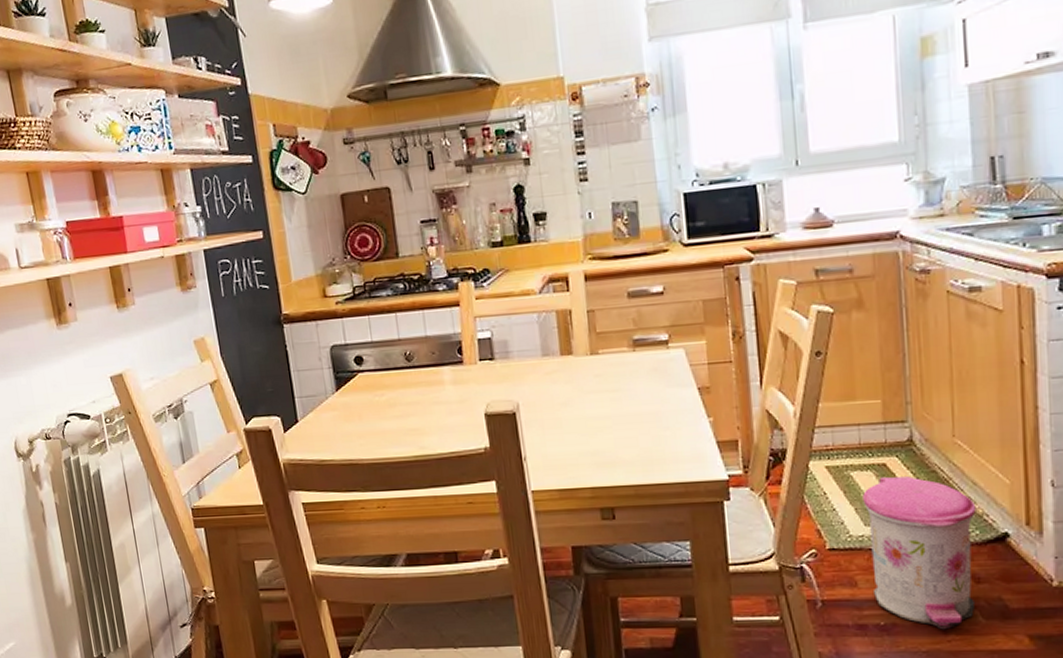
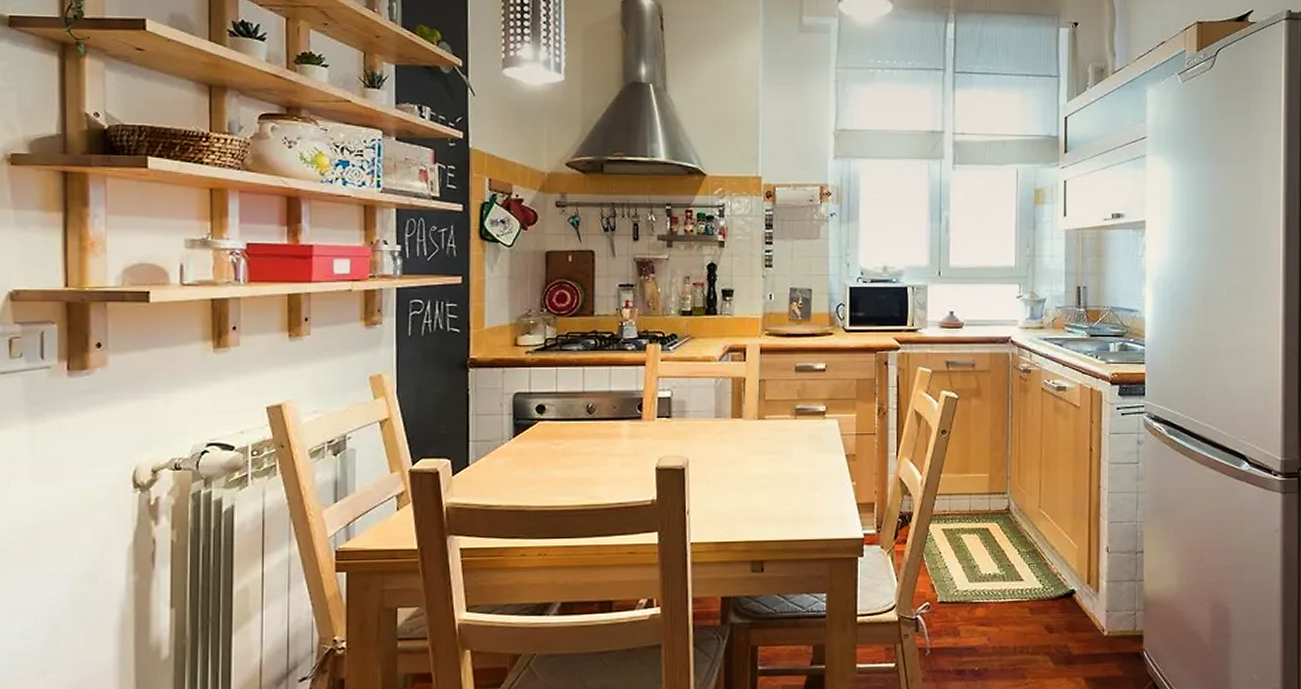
trash can: present [863,476,976,630] -> none [969,539,1053,674]

